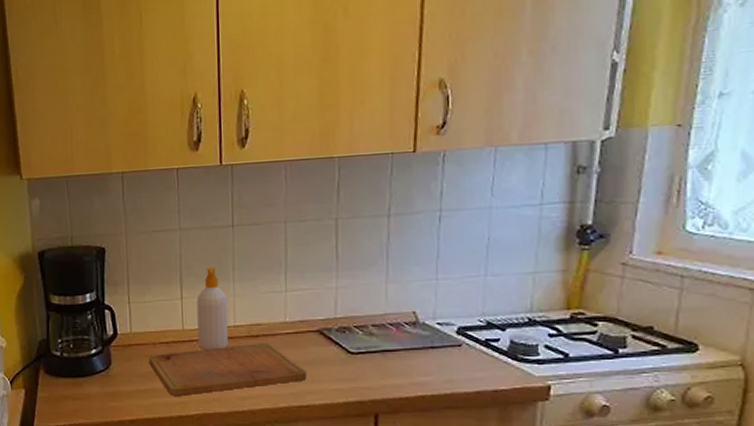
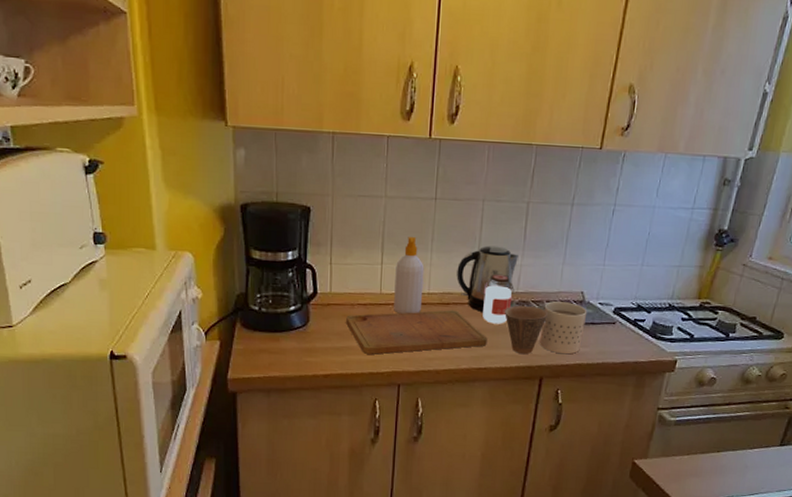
kettle: none [264,269,332,342] -> present [457,245,518,312]
jar: none [295,299,332,355] -> present [482,274,515,324]
cup: none [323,331,375,388] -> present [505,305,547,355]
mug: none [369,325,424,385] -> present [540,301,588,355]

